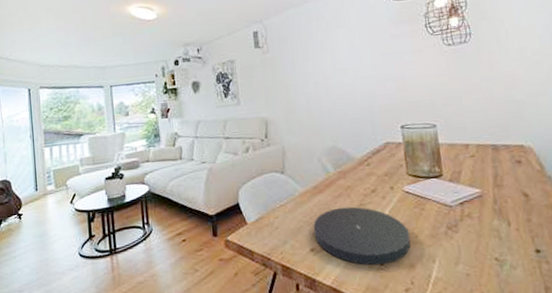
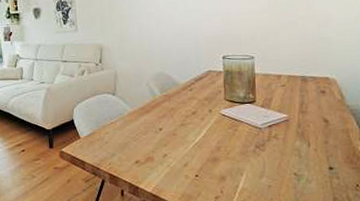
plate: present [313,206,411,266] -> none [139,126,223,177]

